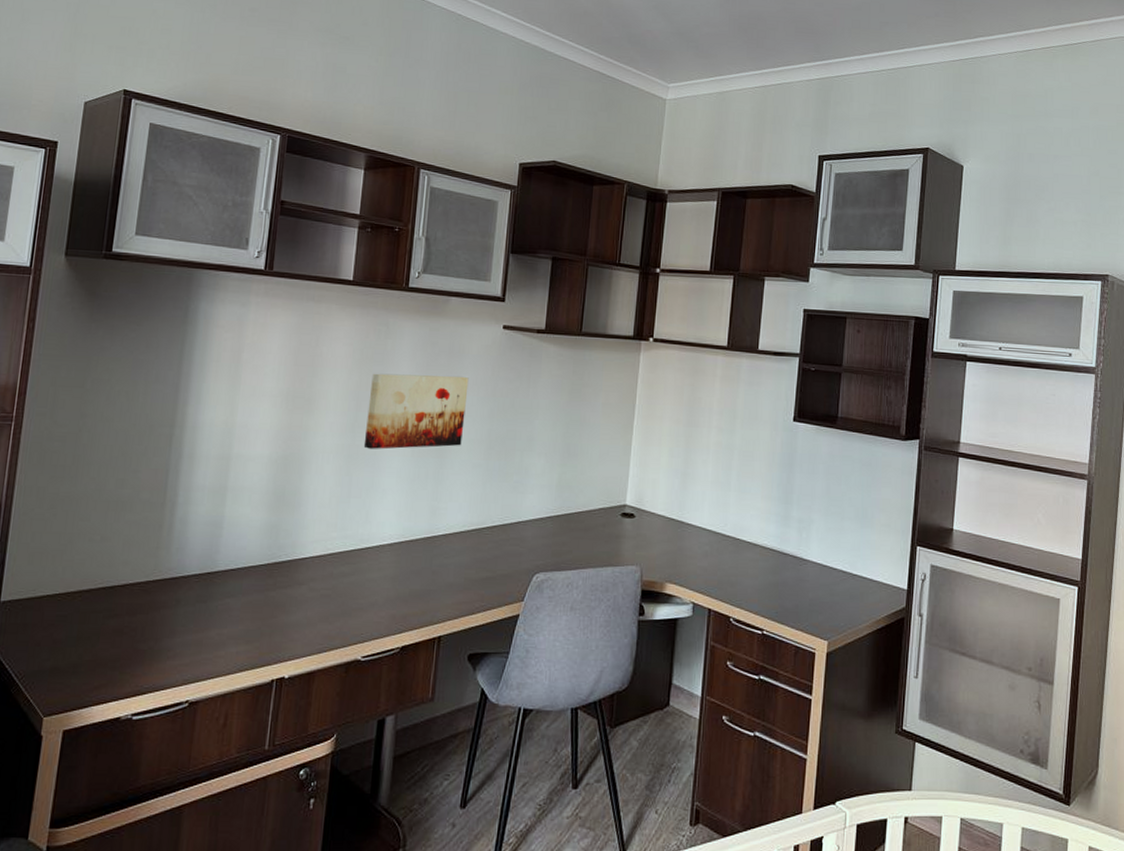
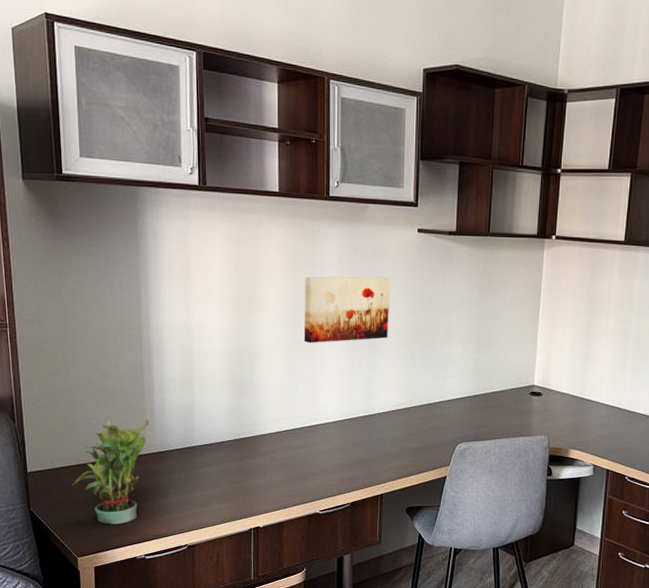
potted plant: none [54,535,166,673] -> present [72,419,149,525]

